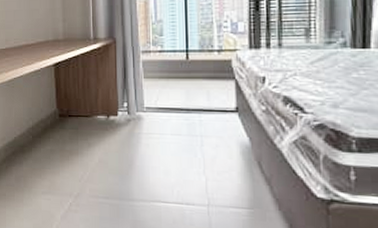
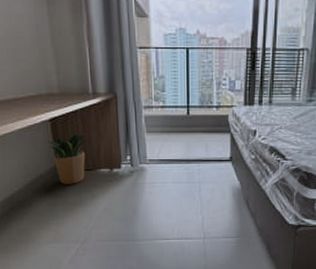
potted plant: none [50,77,90,131] -> present [47,132,91,184]

